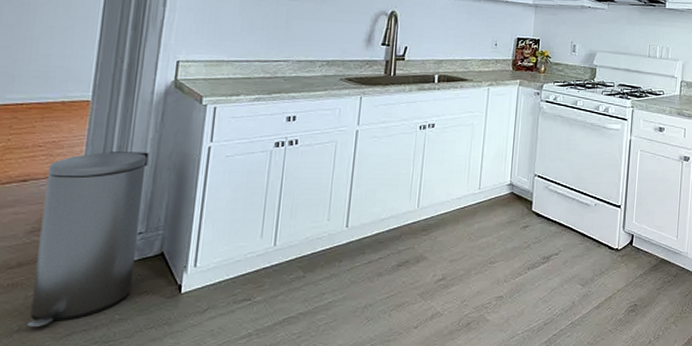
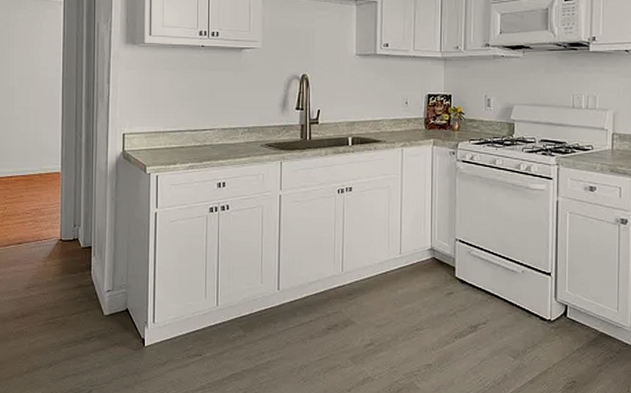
pedal bin: present [26,151,149,328] -> none [32,217,109,370]

